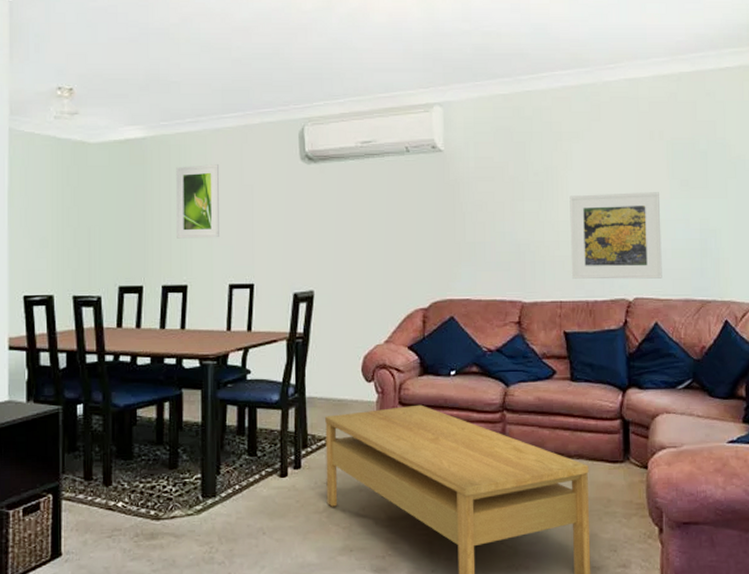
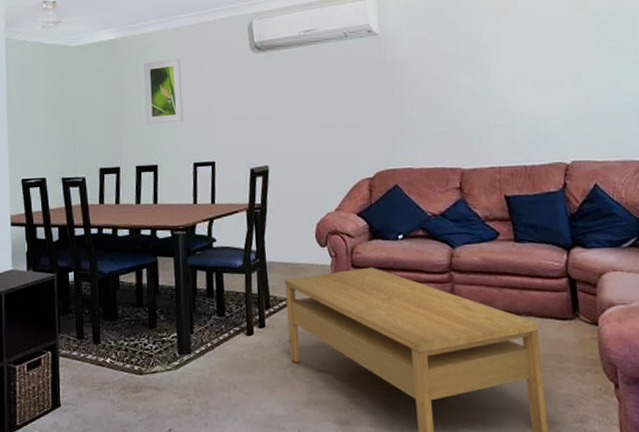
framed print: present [569,192,662,279] -> none [501,60,598,145]

